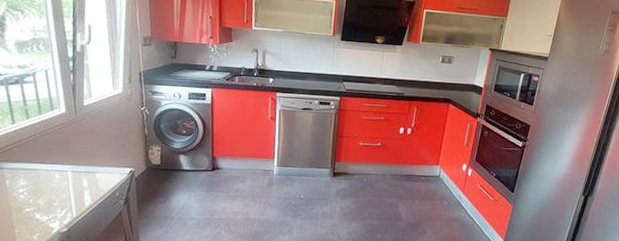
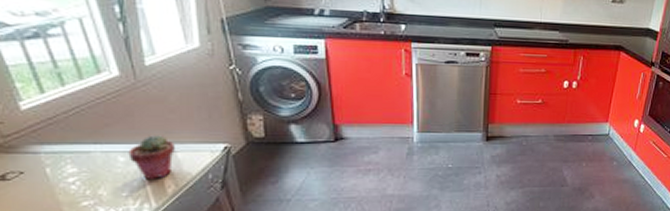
potted succulent: none [62,159,95,194] -> present [128,135,175,179]

